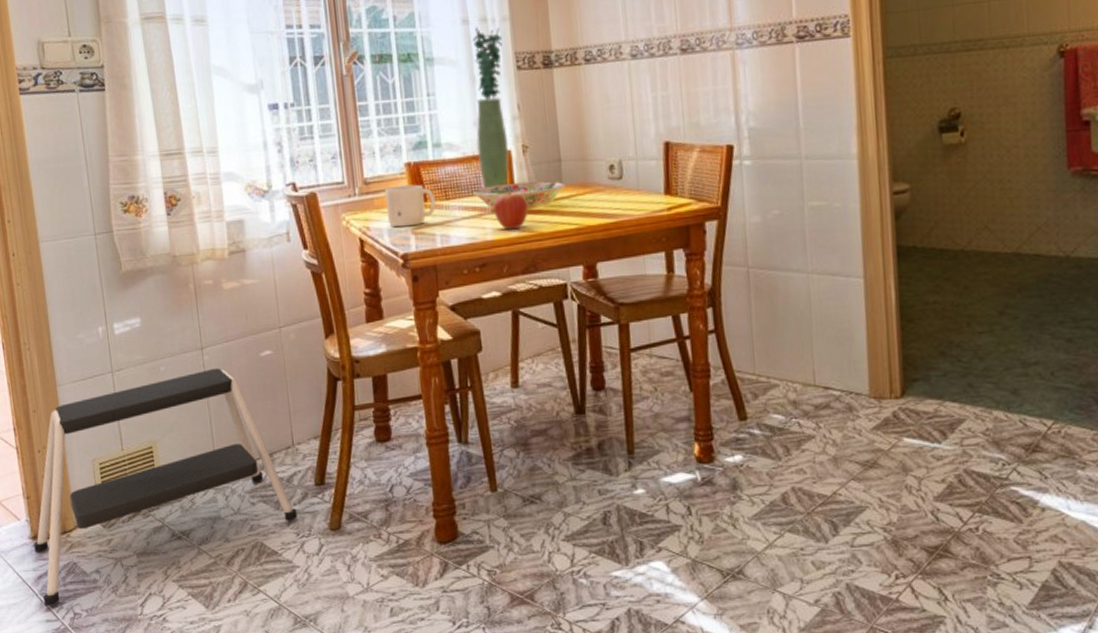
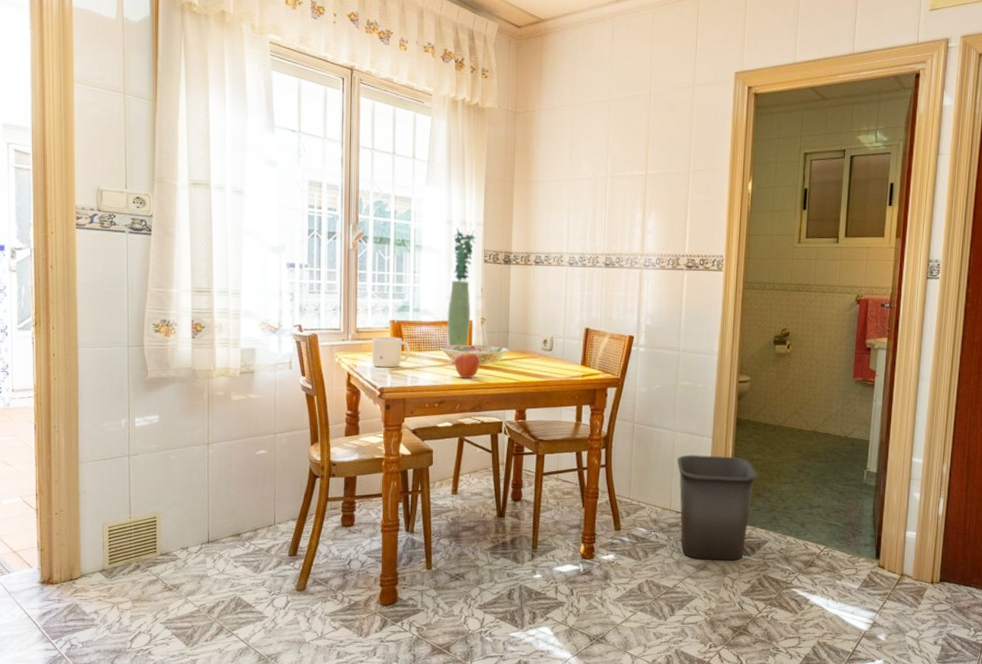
step stool: present [34,367,298,606] -> none [42,460,271,638]
waste bin: none [816,301,938,454] -> present [677,455,758,561]

